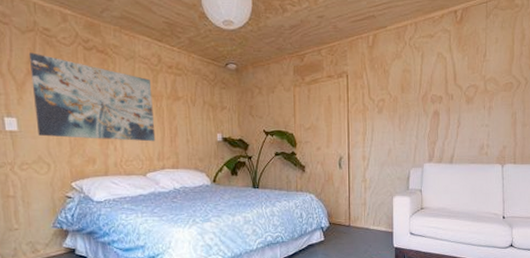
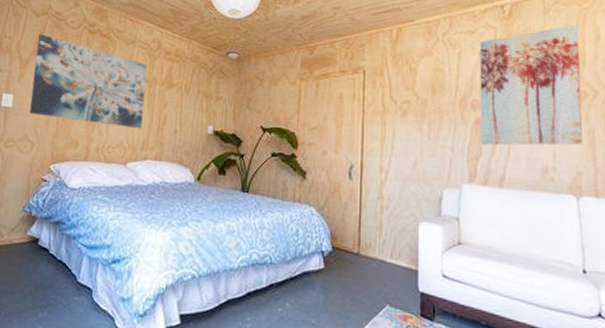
wall art: none [437,26,510,131] -> present [479,24,583,146]

